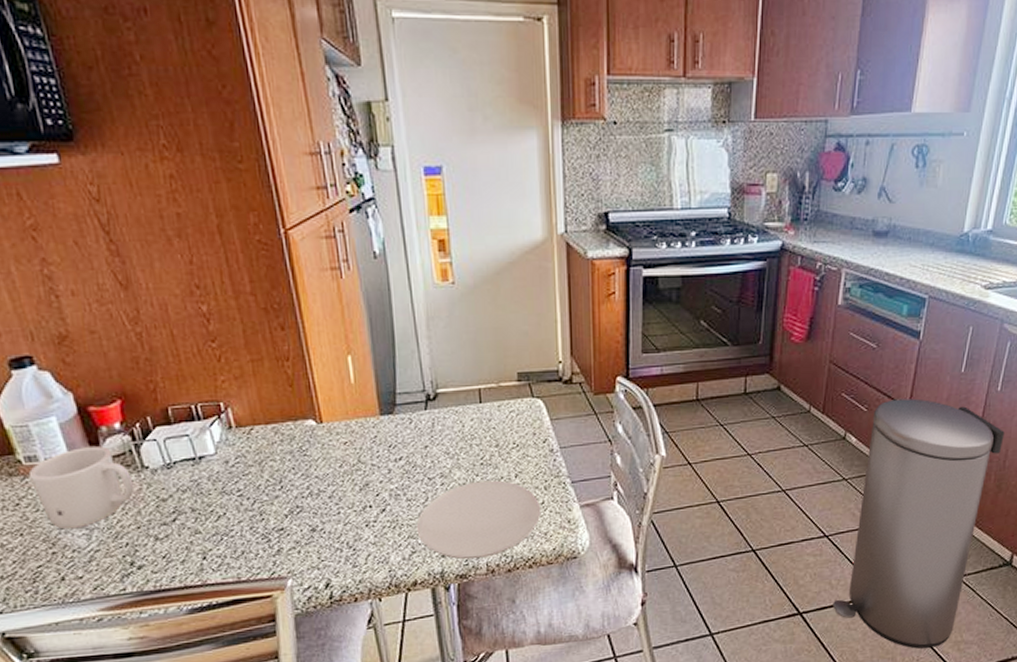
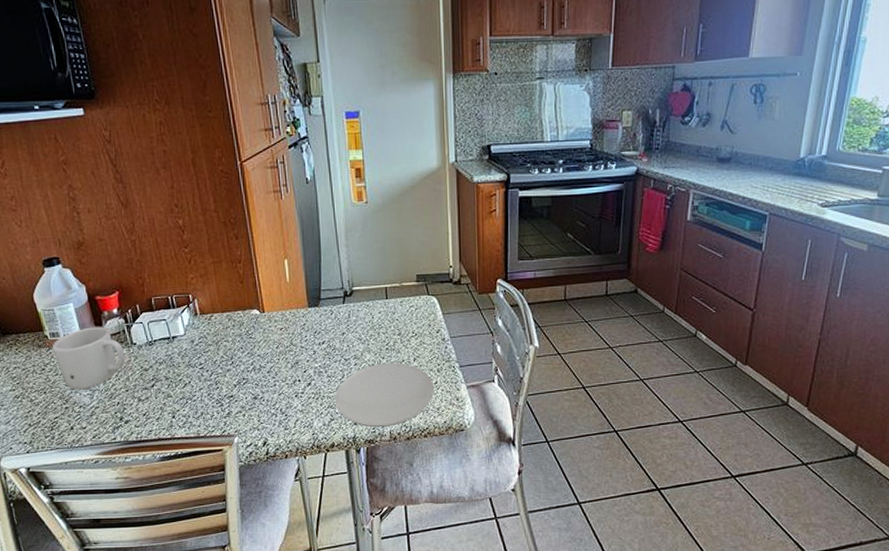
pedal bin: present [833,398,1005,649] -> none [688,302,845,528]

